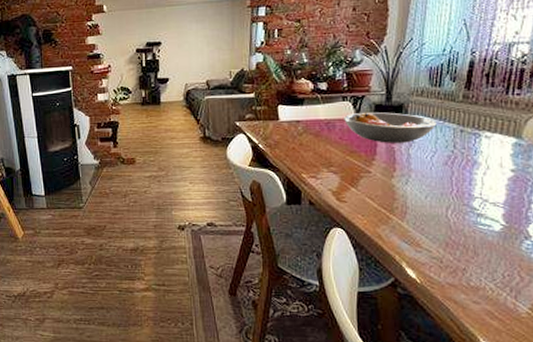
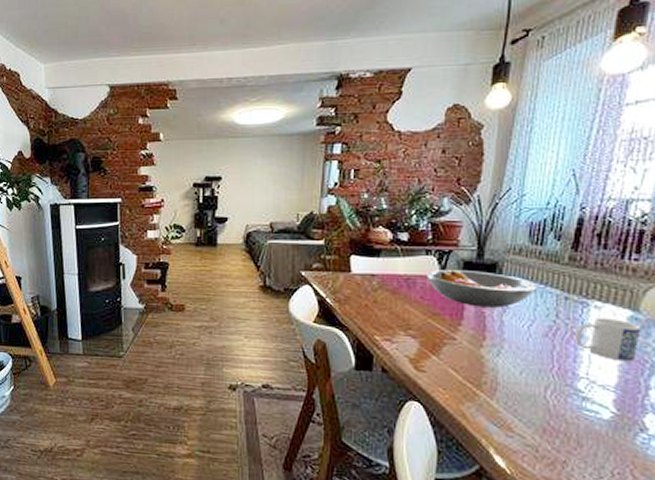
mug: none [470,146,524,182] -> present [576,318,641,362]

